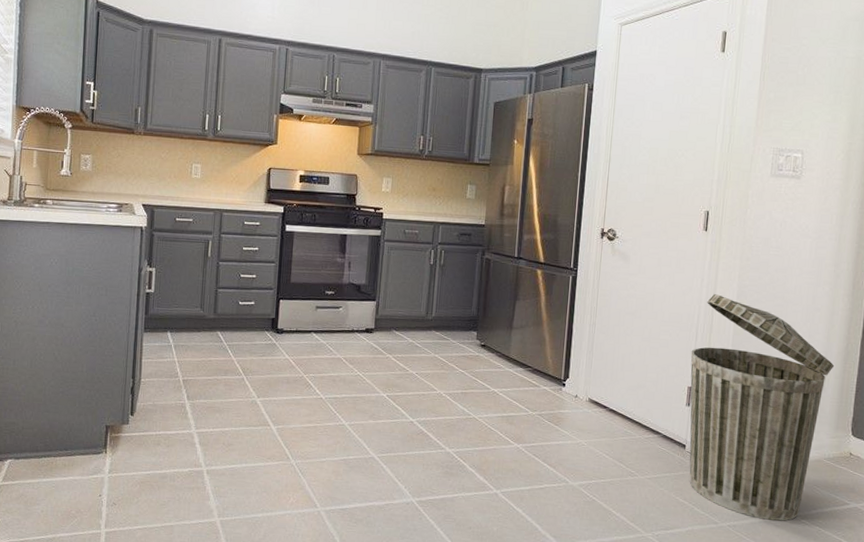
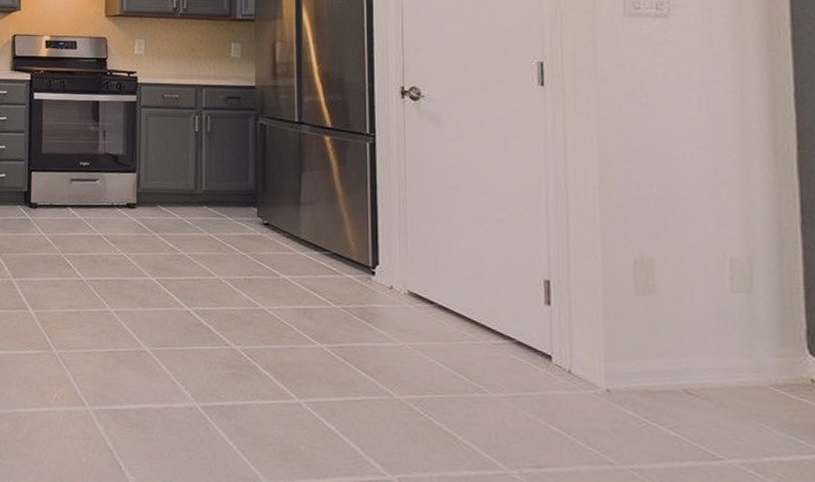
trash can: present [689,294,835,521] -> none [542,163,764,470]

